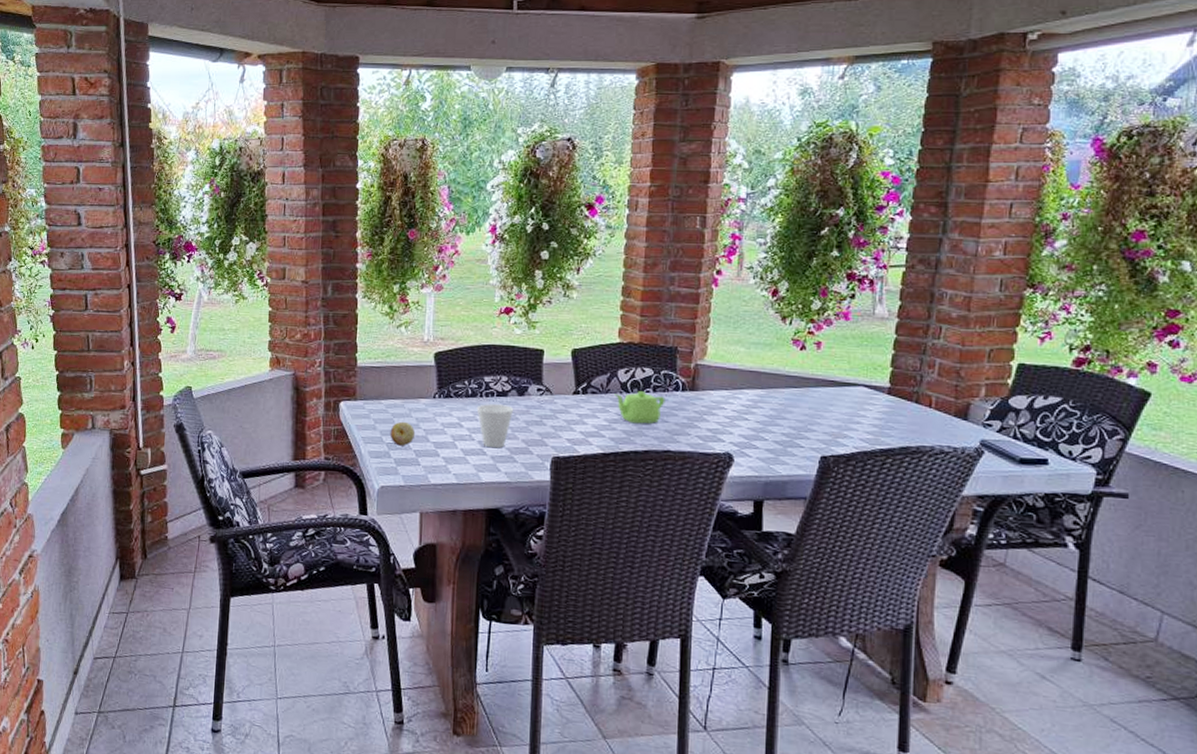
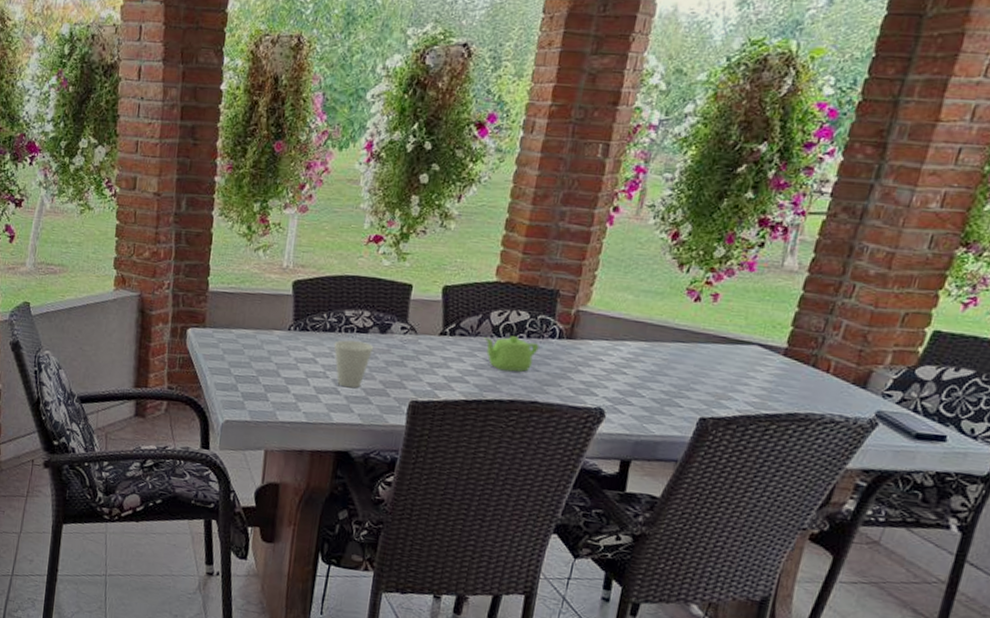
fruit: present [390,421,416,447] -> none [238,353,266,381]

